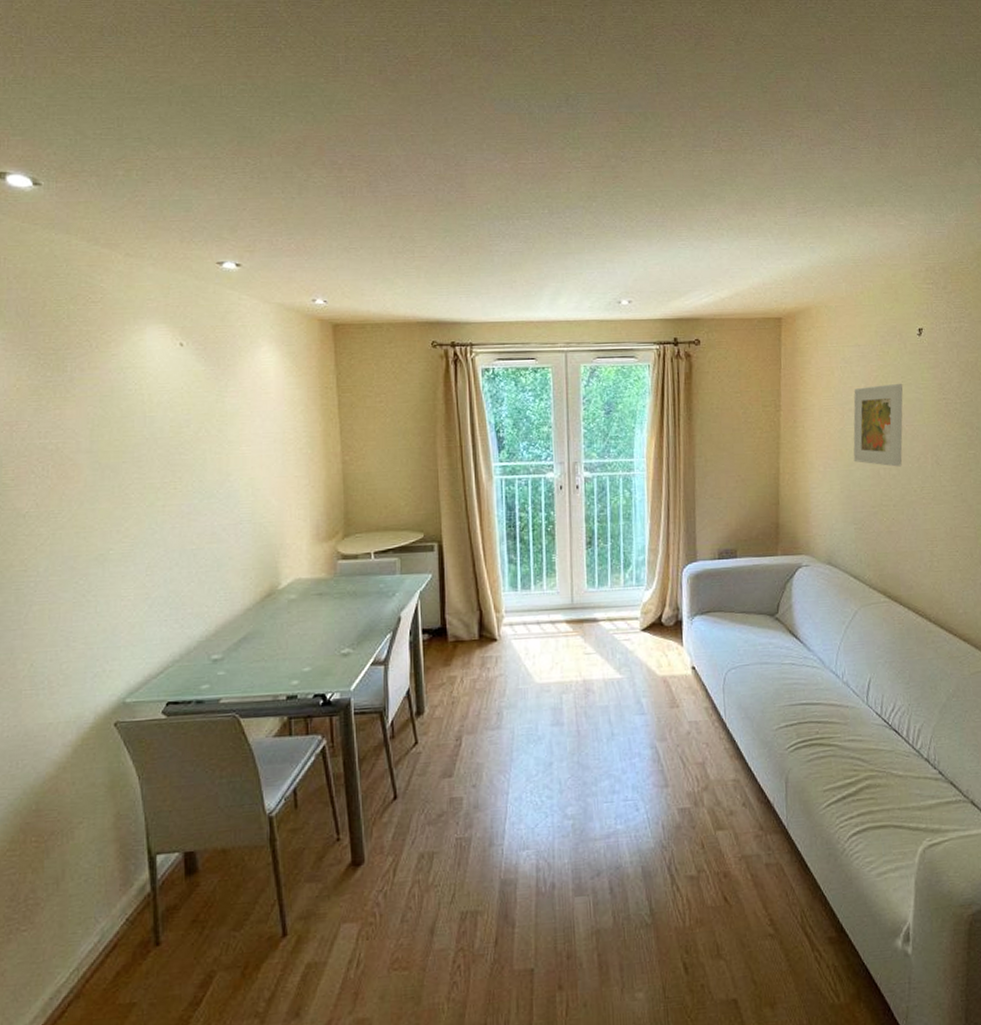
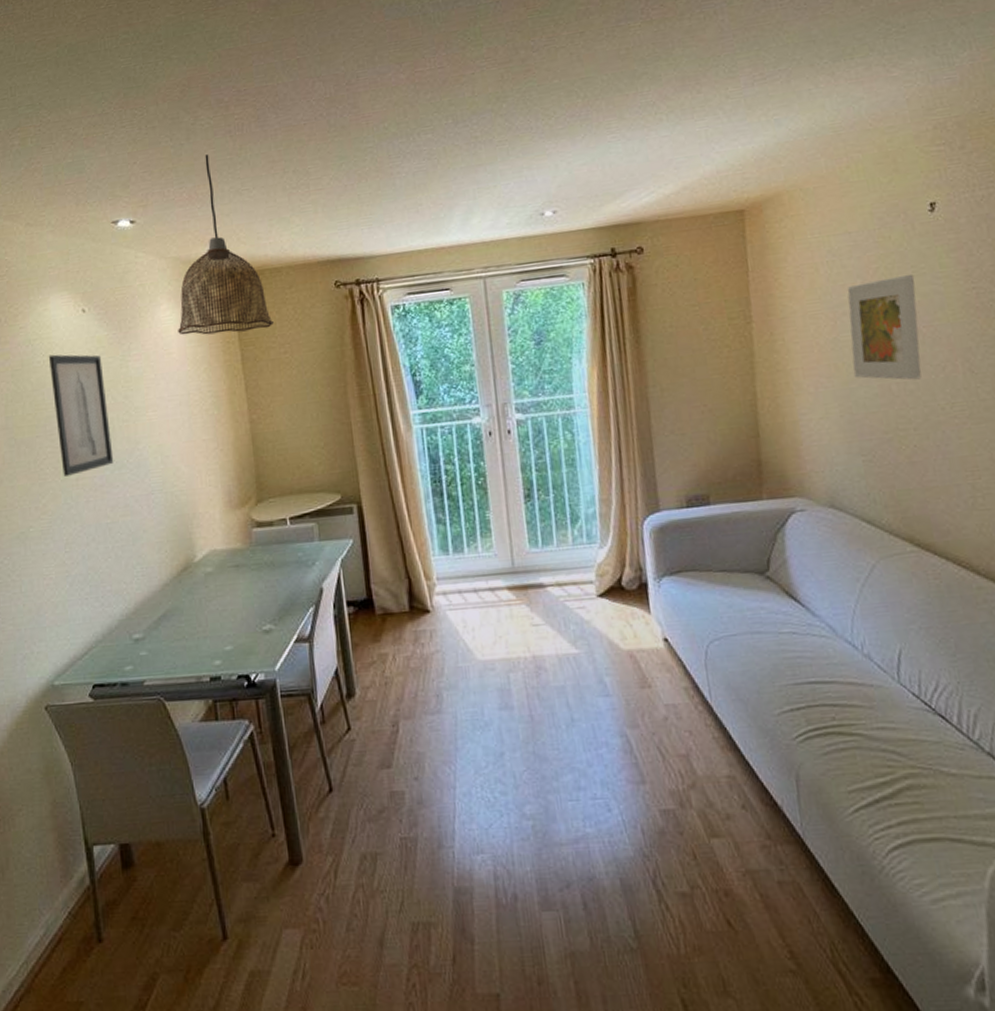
wall art: none [140,384,203,502] -> present [48,354,114,477]
pendant lamp: none [277,211,371,379] -> present [178,154,274,335]

